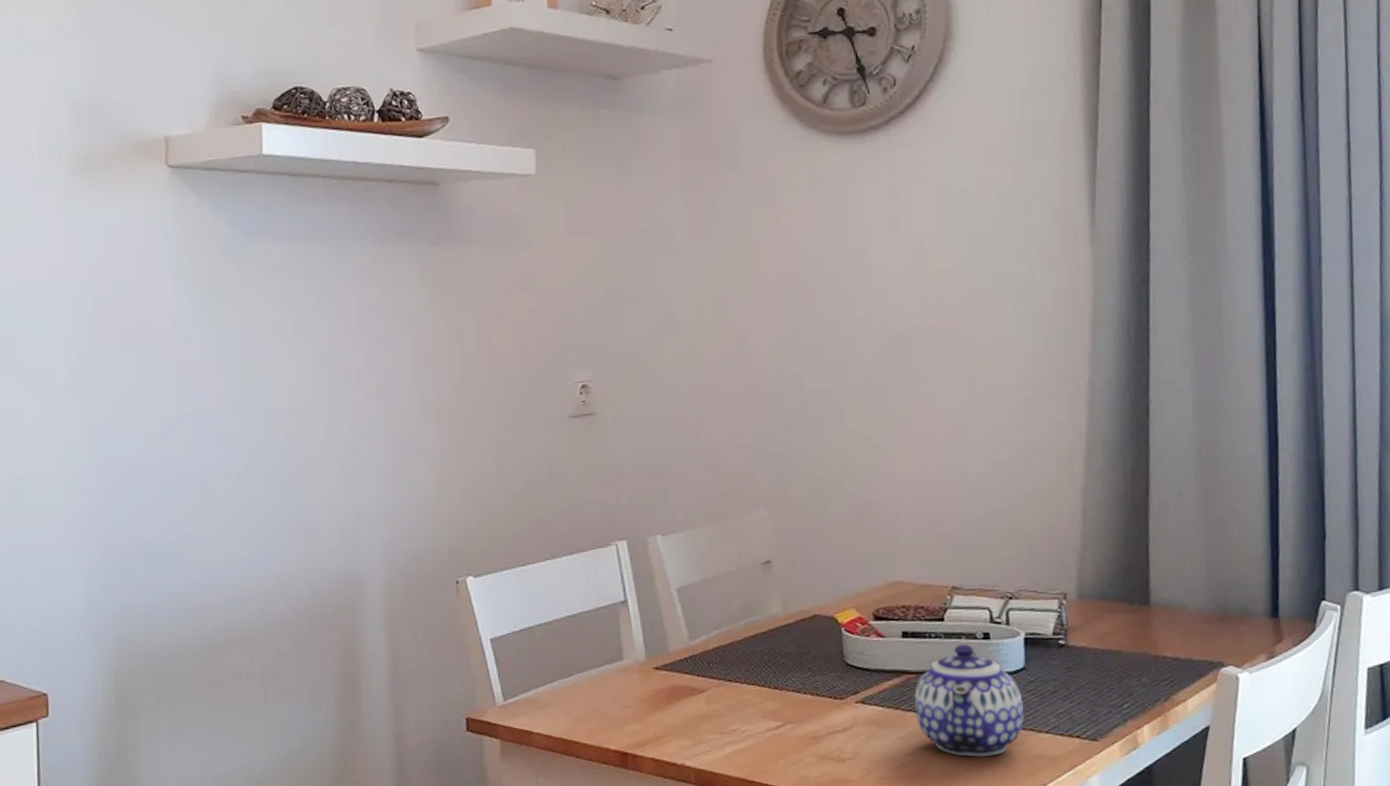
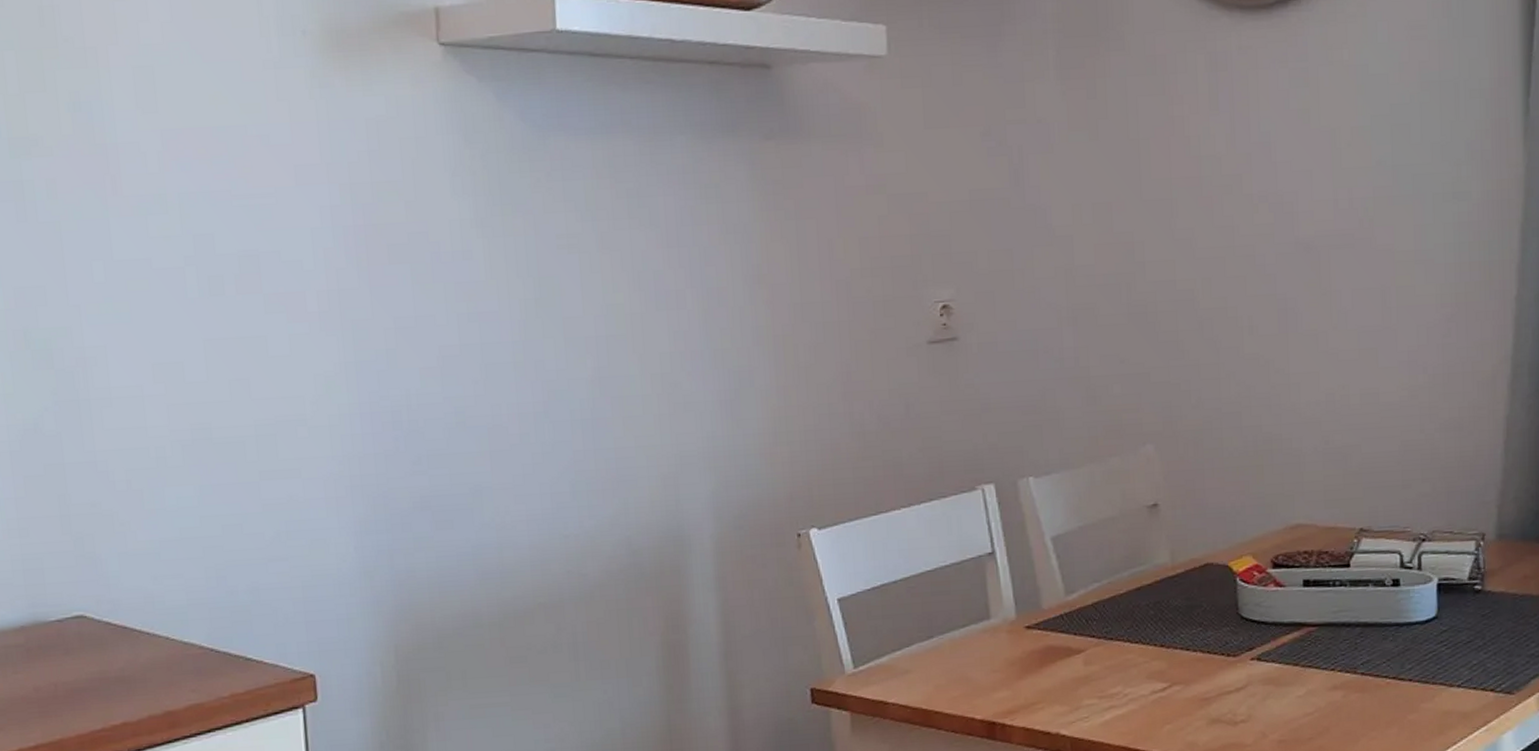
teapot: present [914,644,1024,758] -> none [1315,592,1435,716]

